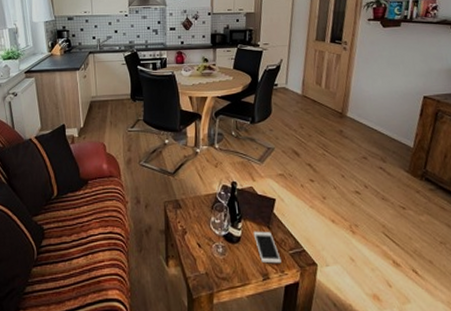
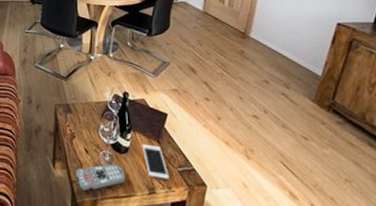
remote control: none [190,255,240,286] -> present [76,164,126,192]

